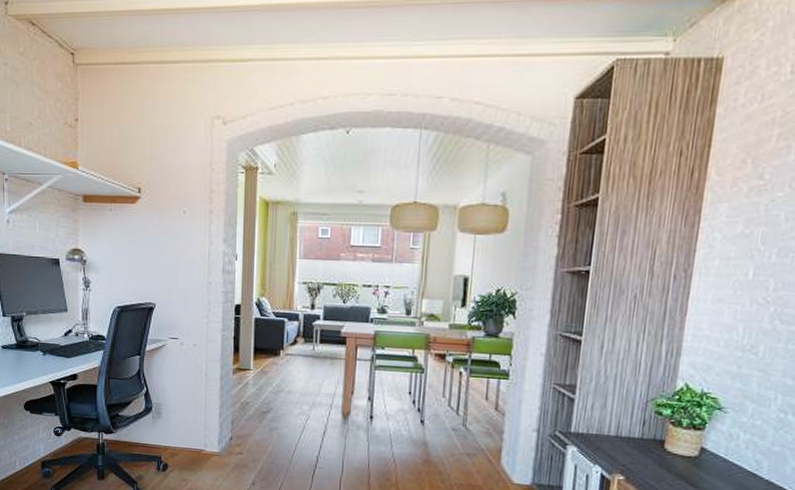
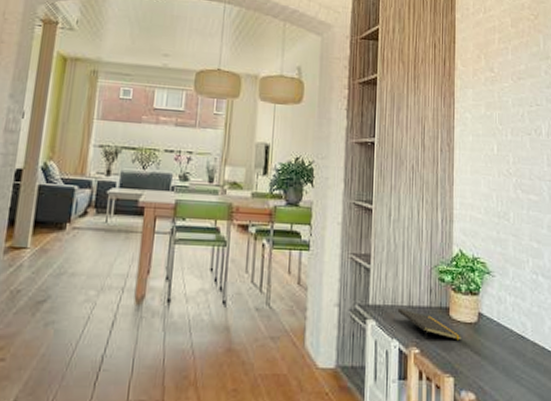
notepad: none [603,437,678,472] -> present [398,308,463,341]

